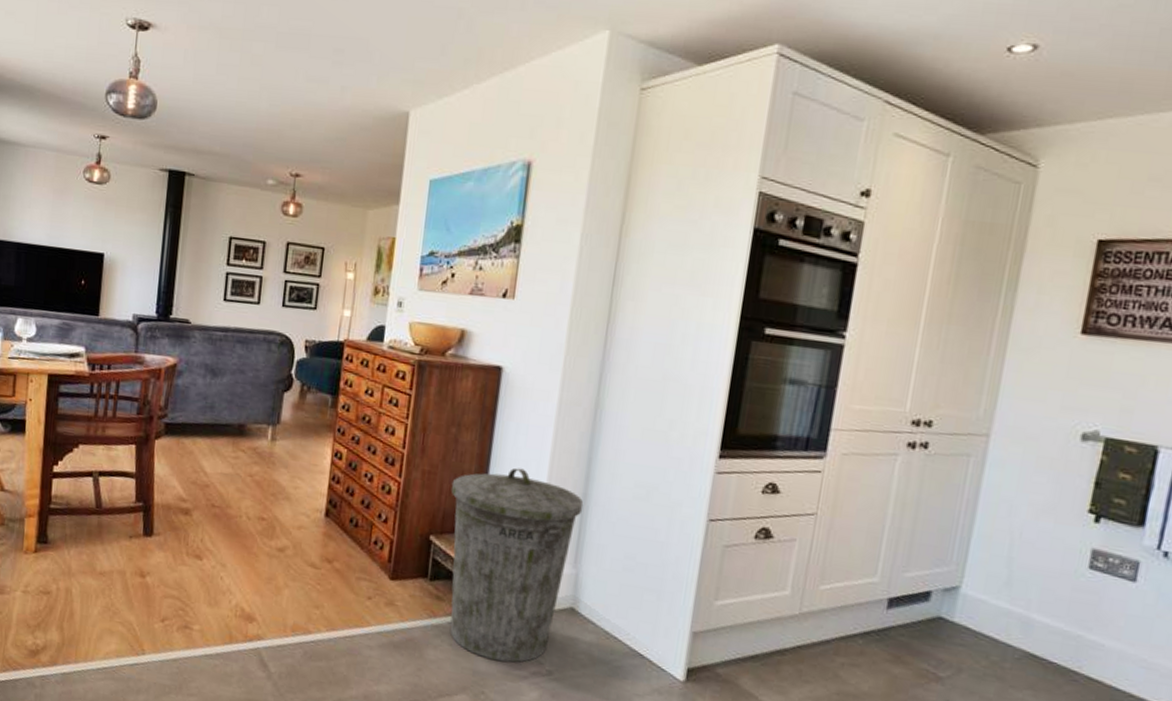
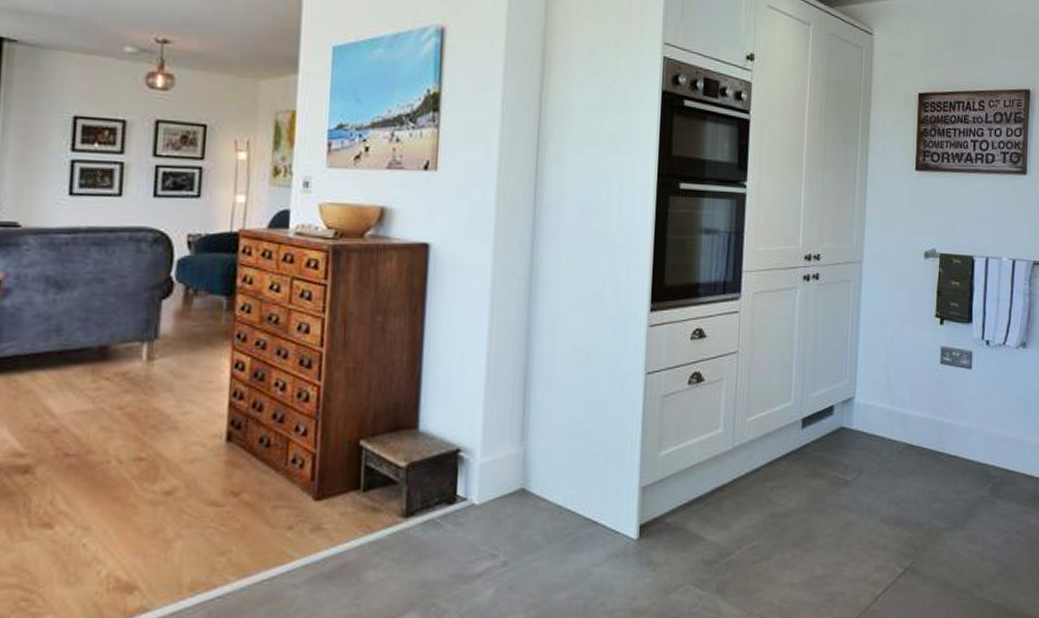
trash can: present [450,467,584,663] -> none [381,350,526,566]

